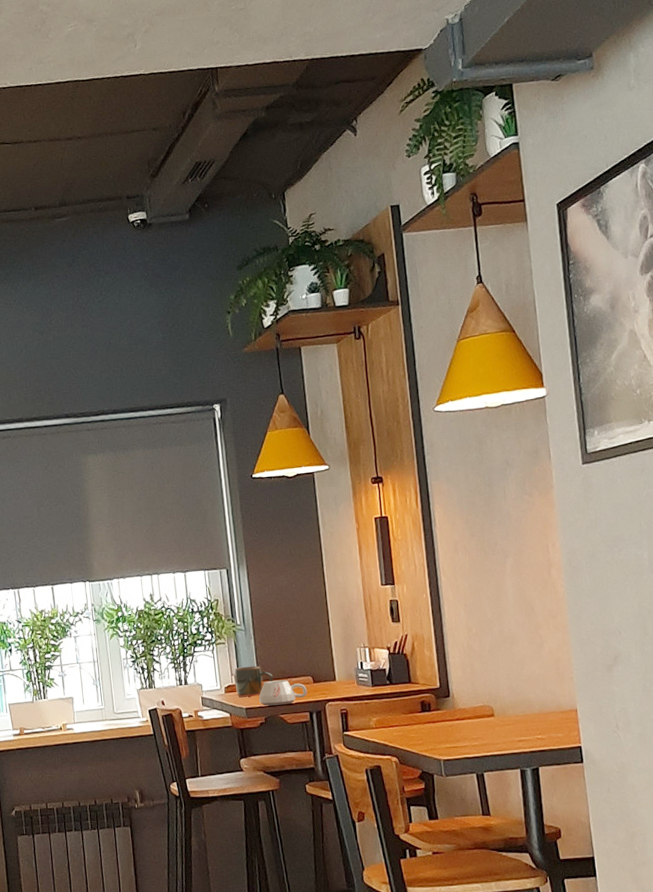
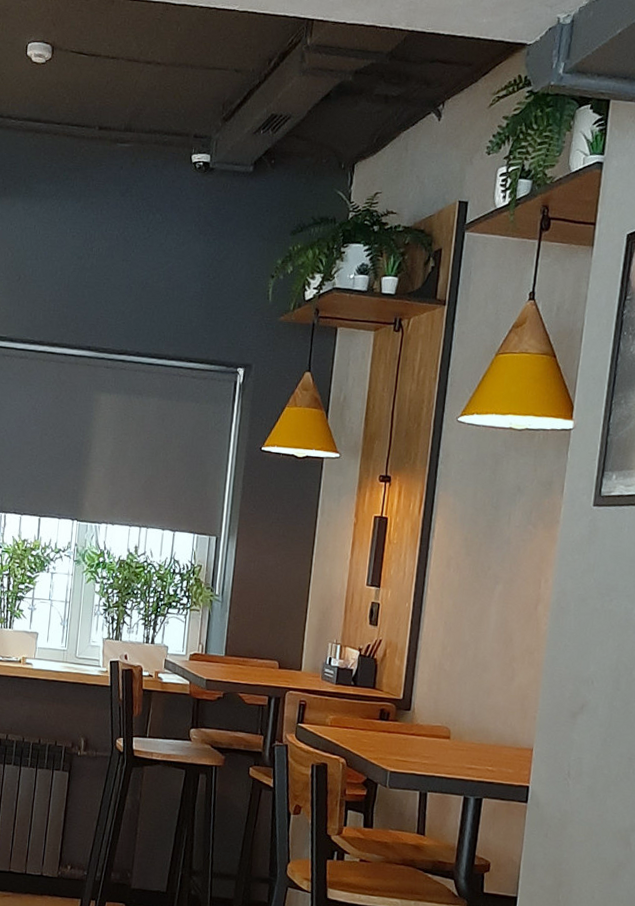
mug: present [234,665,273,698] -> none [200,637,240,670]
cup: present [258,679,307,706] -> none [221,657,271,685]

